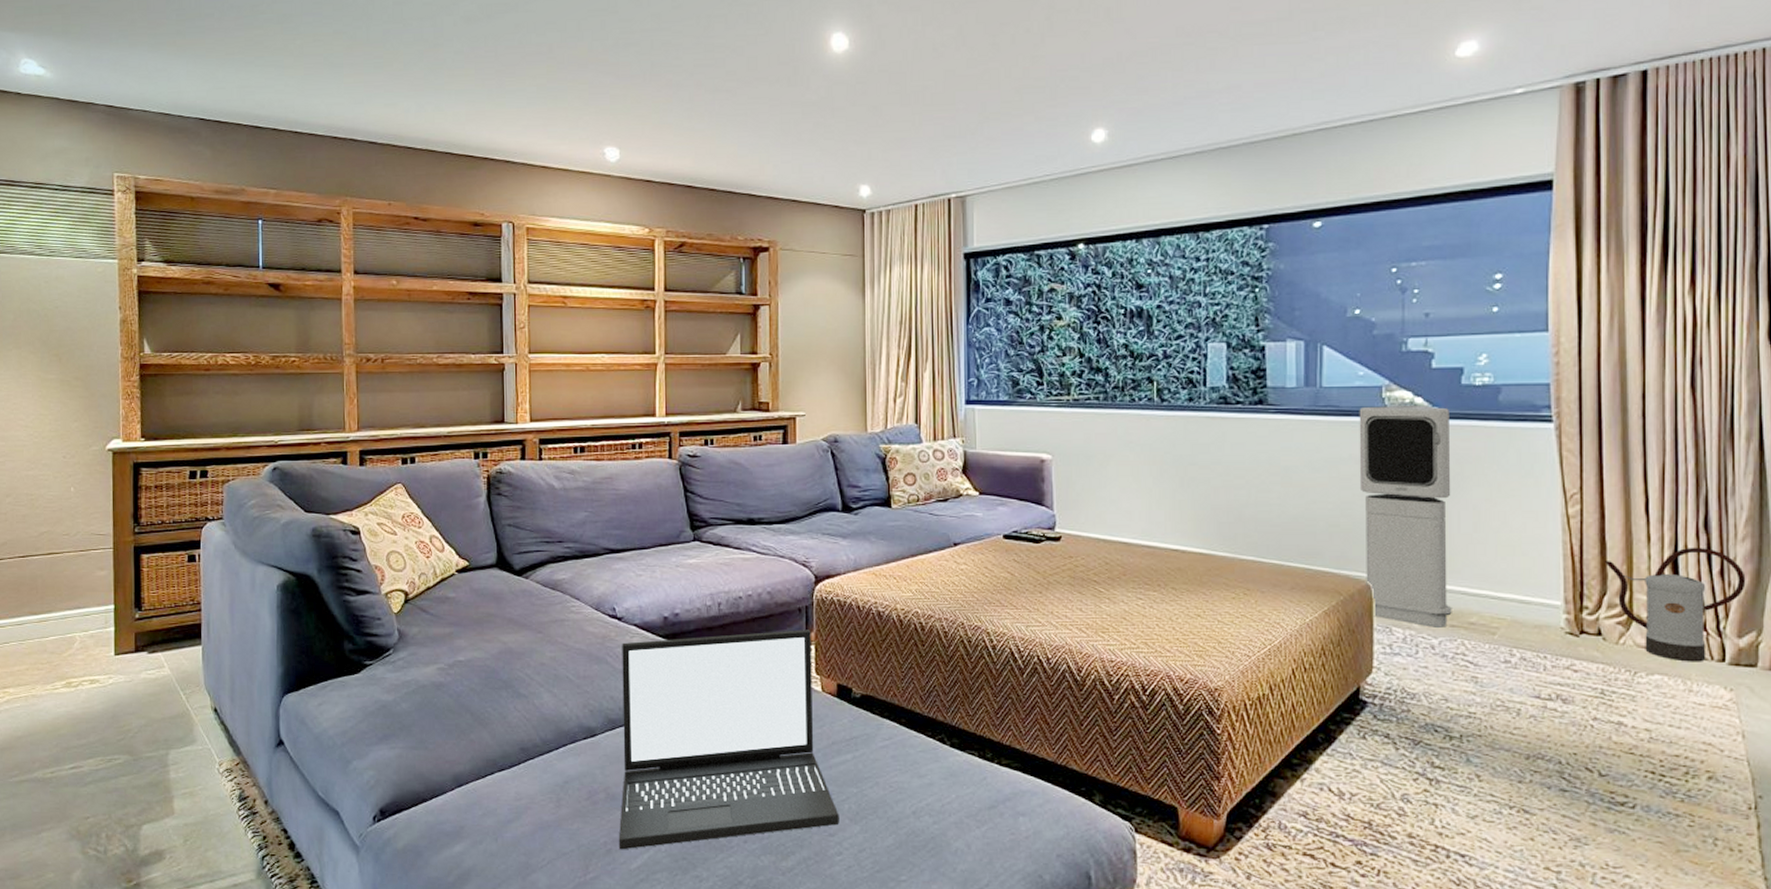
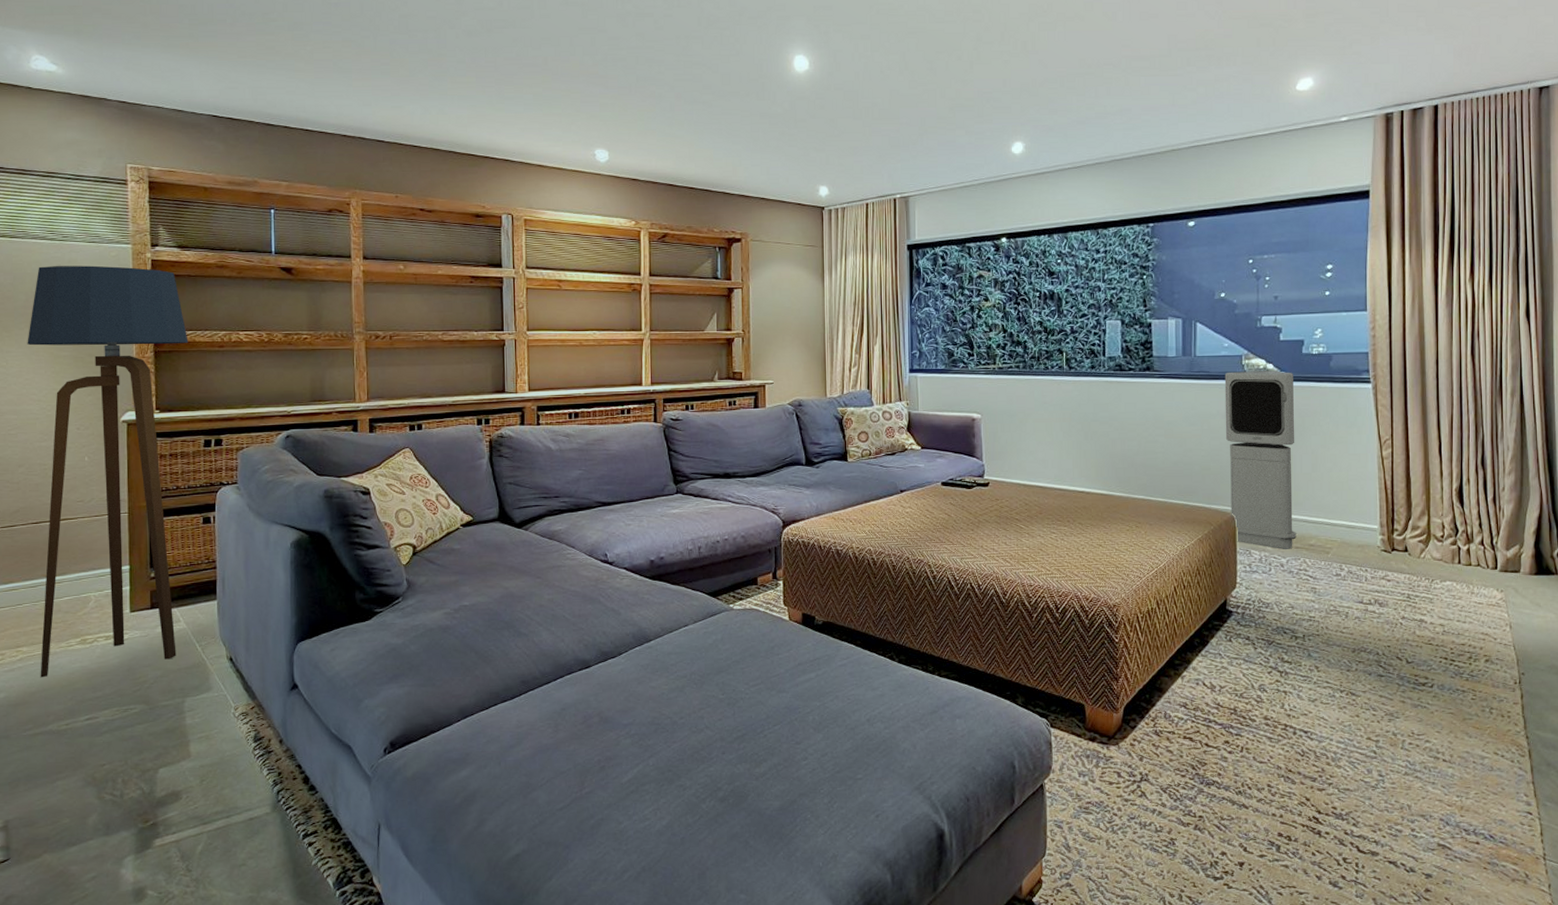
floor lamp: none [15,282,174,722] -> present [27,265,189,678]
laptop: present [618,630,839,850] -> none [611,567,805,766]
watering can: present [1604,547,1746,662] -> none [1409,480,1512,570]

